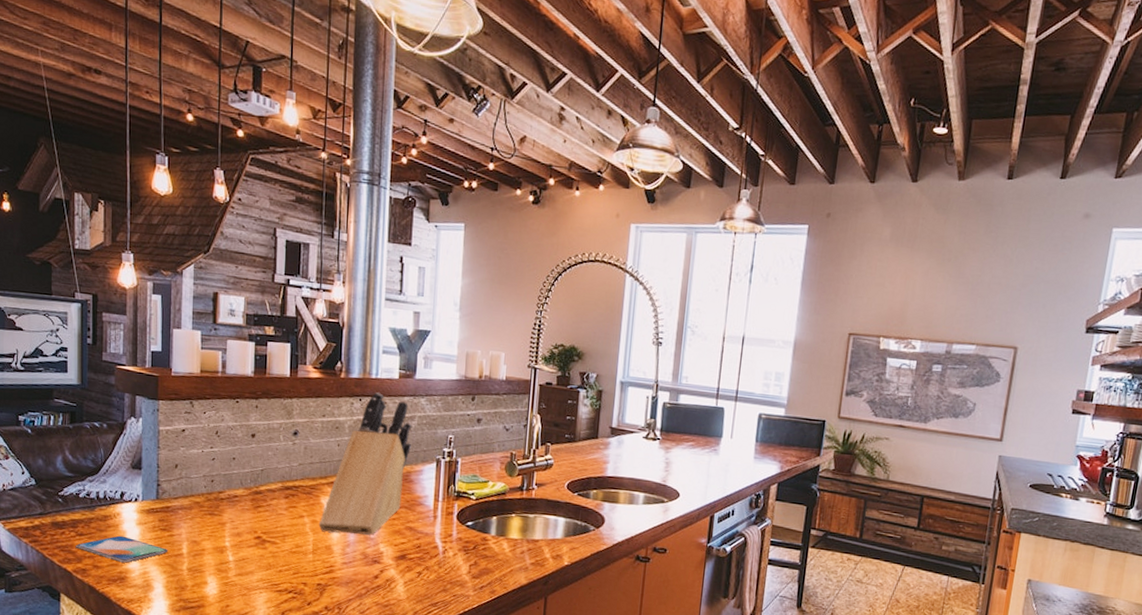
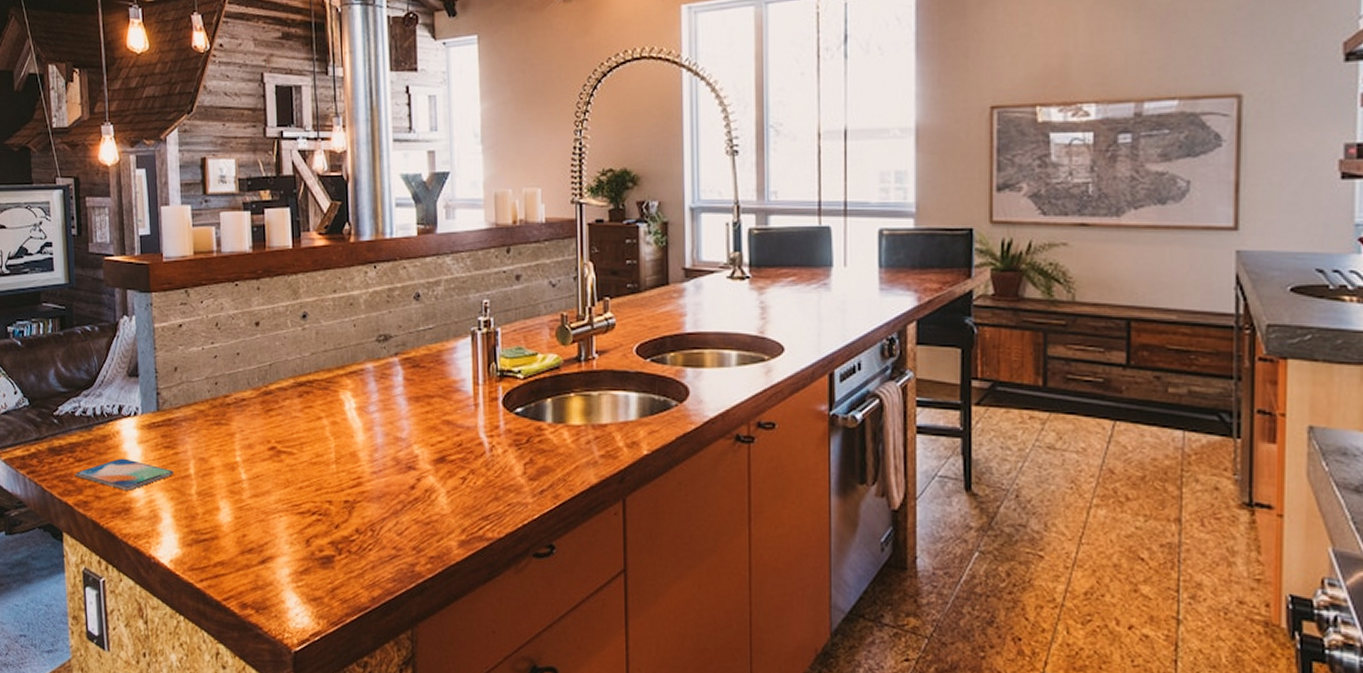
knife block: present [318,392,412,535] -> none [339,256,441,436]

